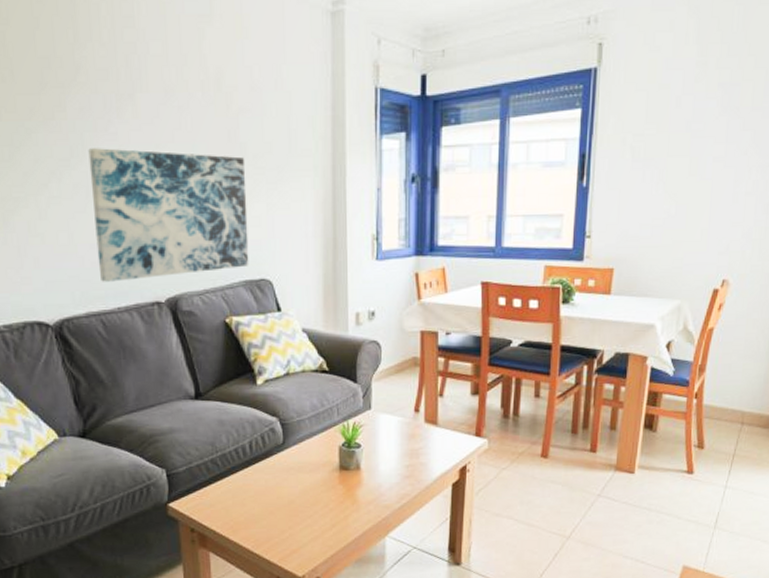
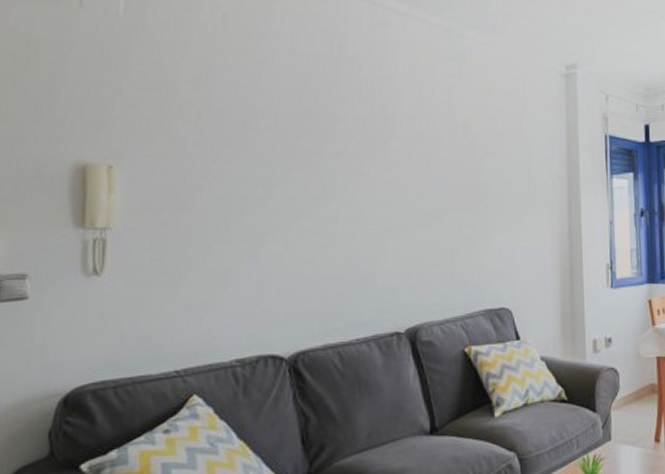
wall art: present [88,148,249,282] -> none [340,187,489,313]

